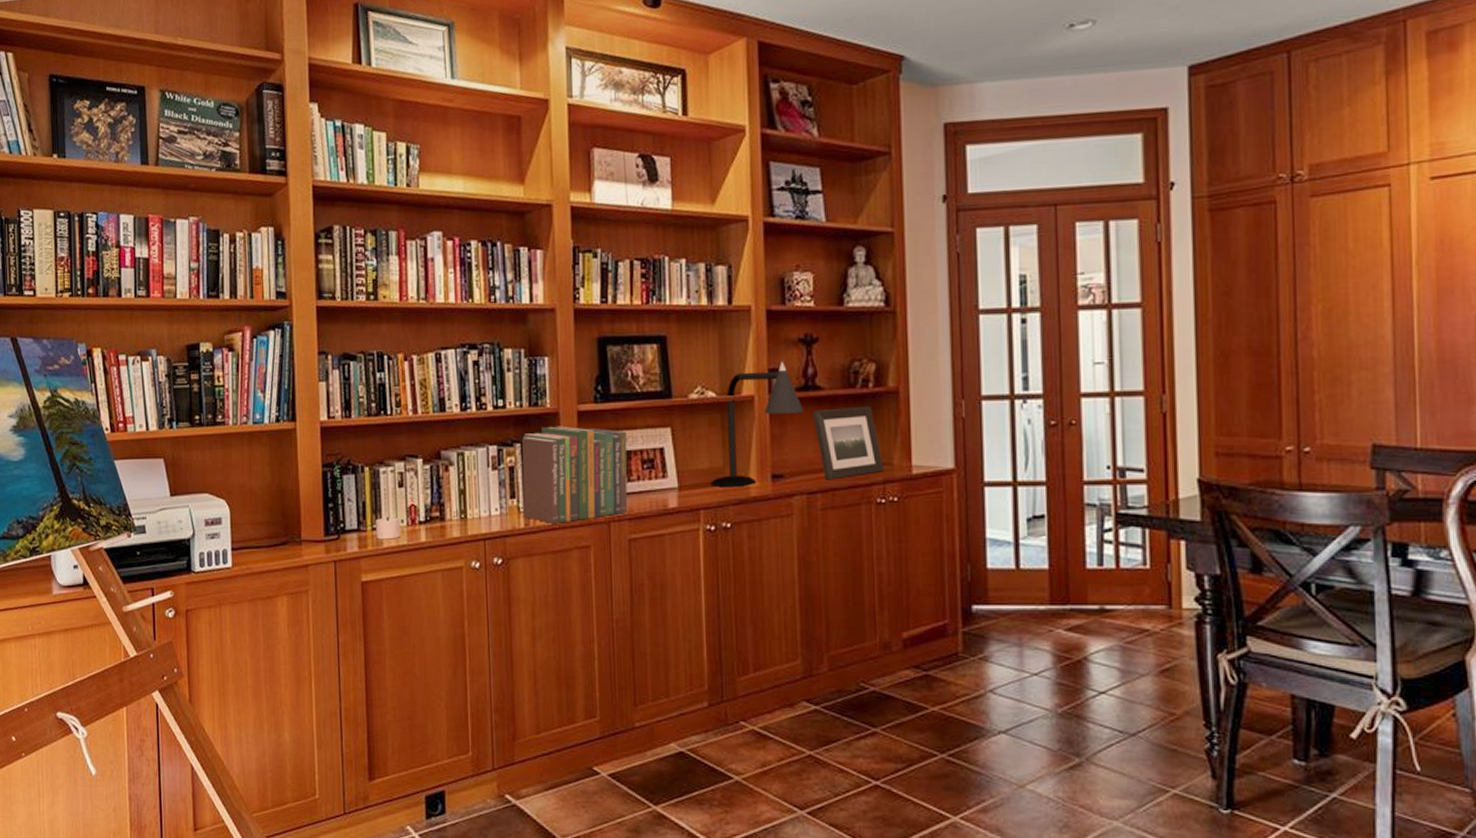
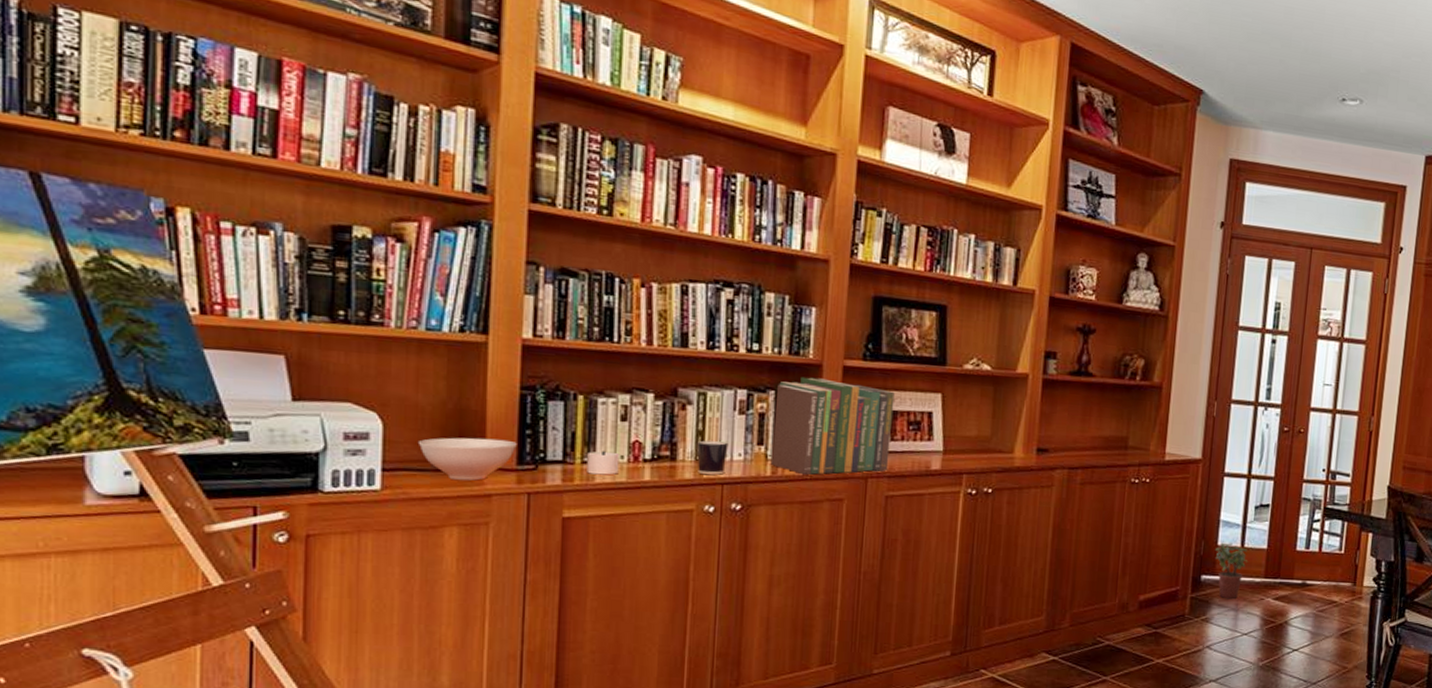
bowl: none [254,514,323,553] -> present [417,437,517,481]
mug: none [459,498,486,532] -> present [696,440,729,475]
desk lamp: present [711,361,804,486] -> none [976,345,1075,456]
picture frame: present [812,405,884,480] -> none [1081,394,1141,459]
potted plant: none [984,565,1027,631] -> present [1214,542,1248,599]

